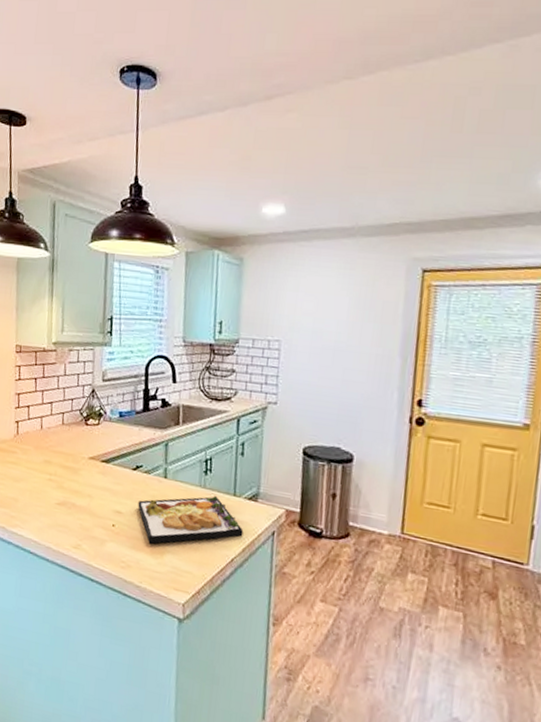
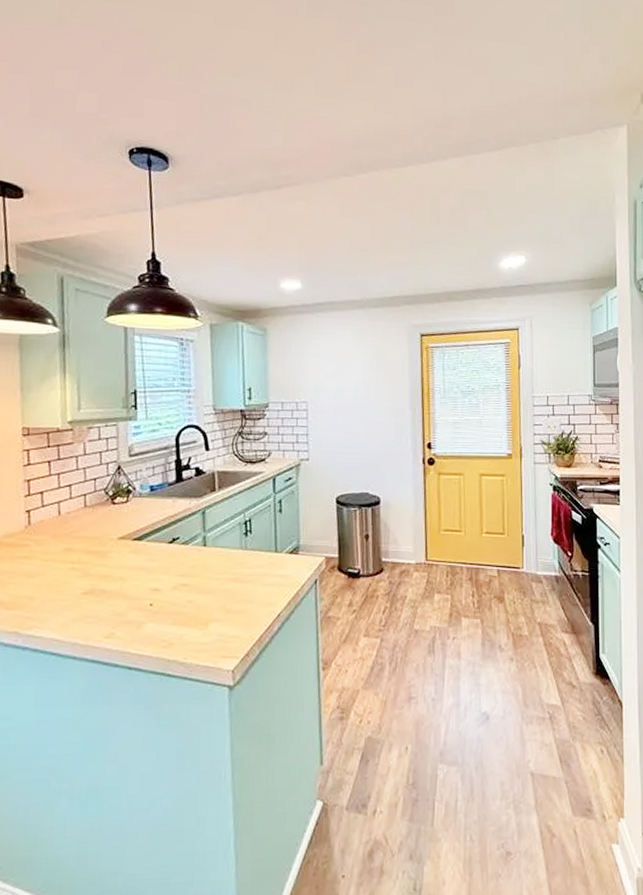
food plate: present [138,495,244,544] -> none [177,554,287,615]

